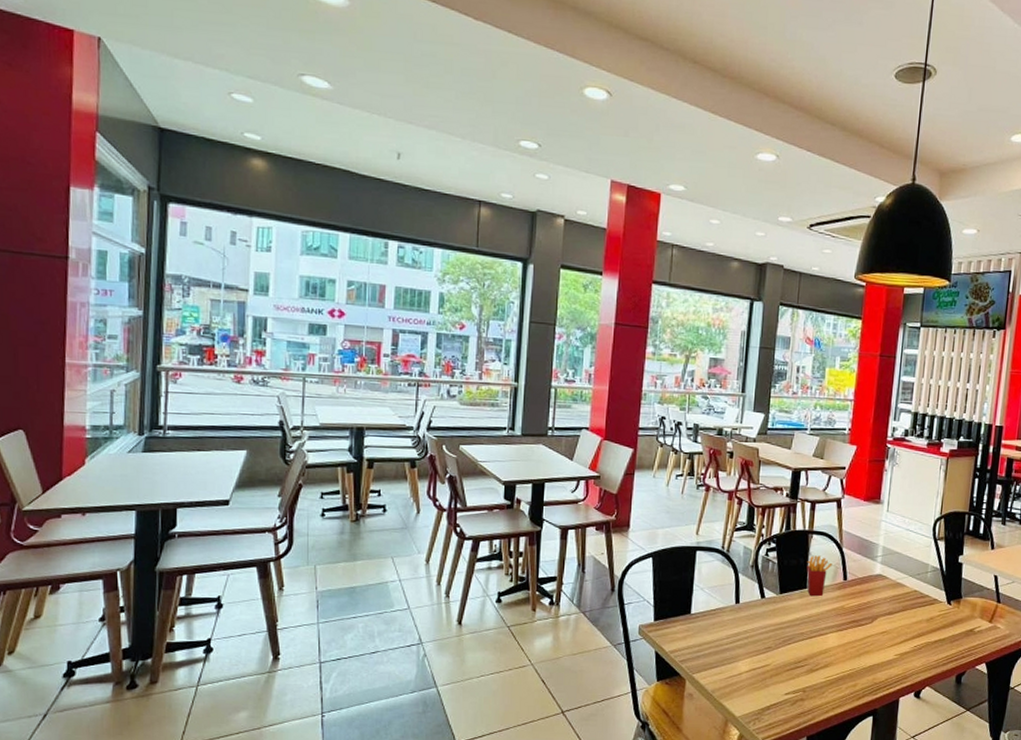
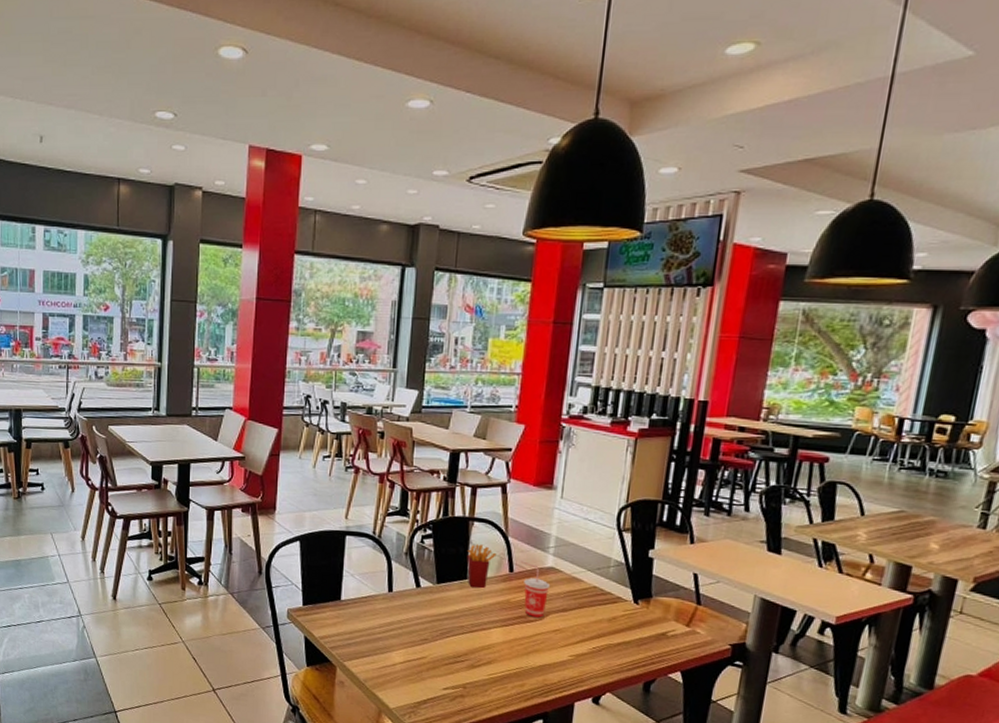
beverage cup: none [853,569,879,621] -> present [520,561,551,618]

